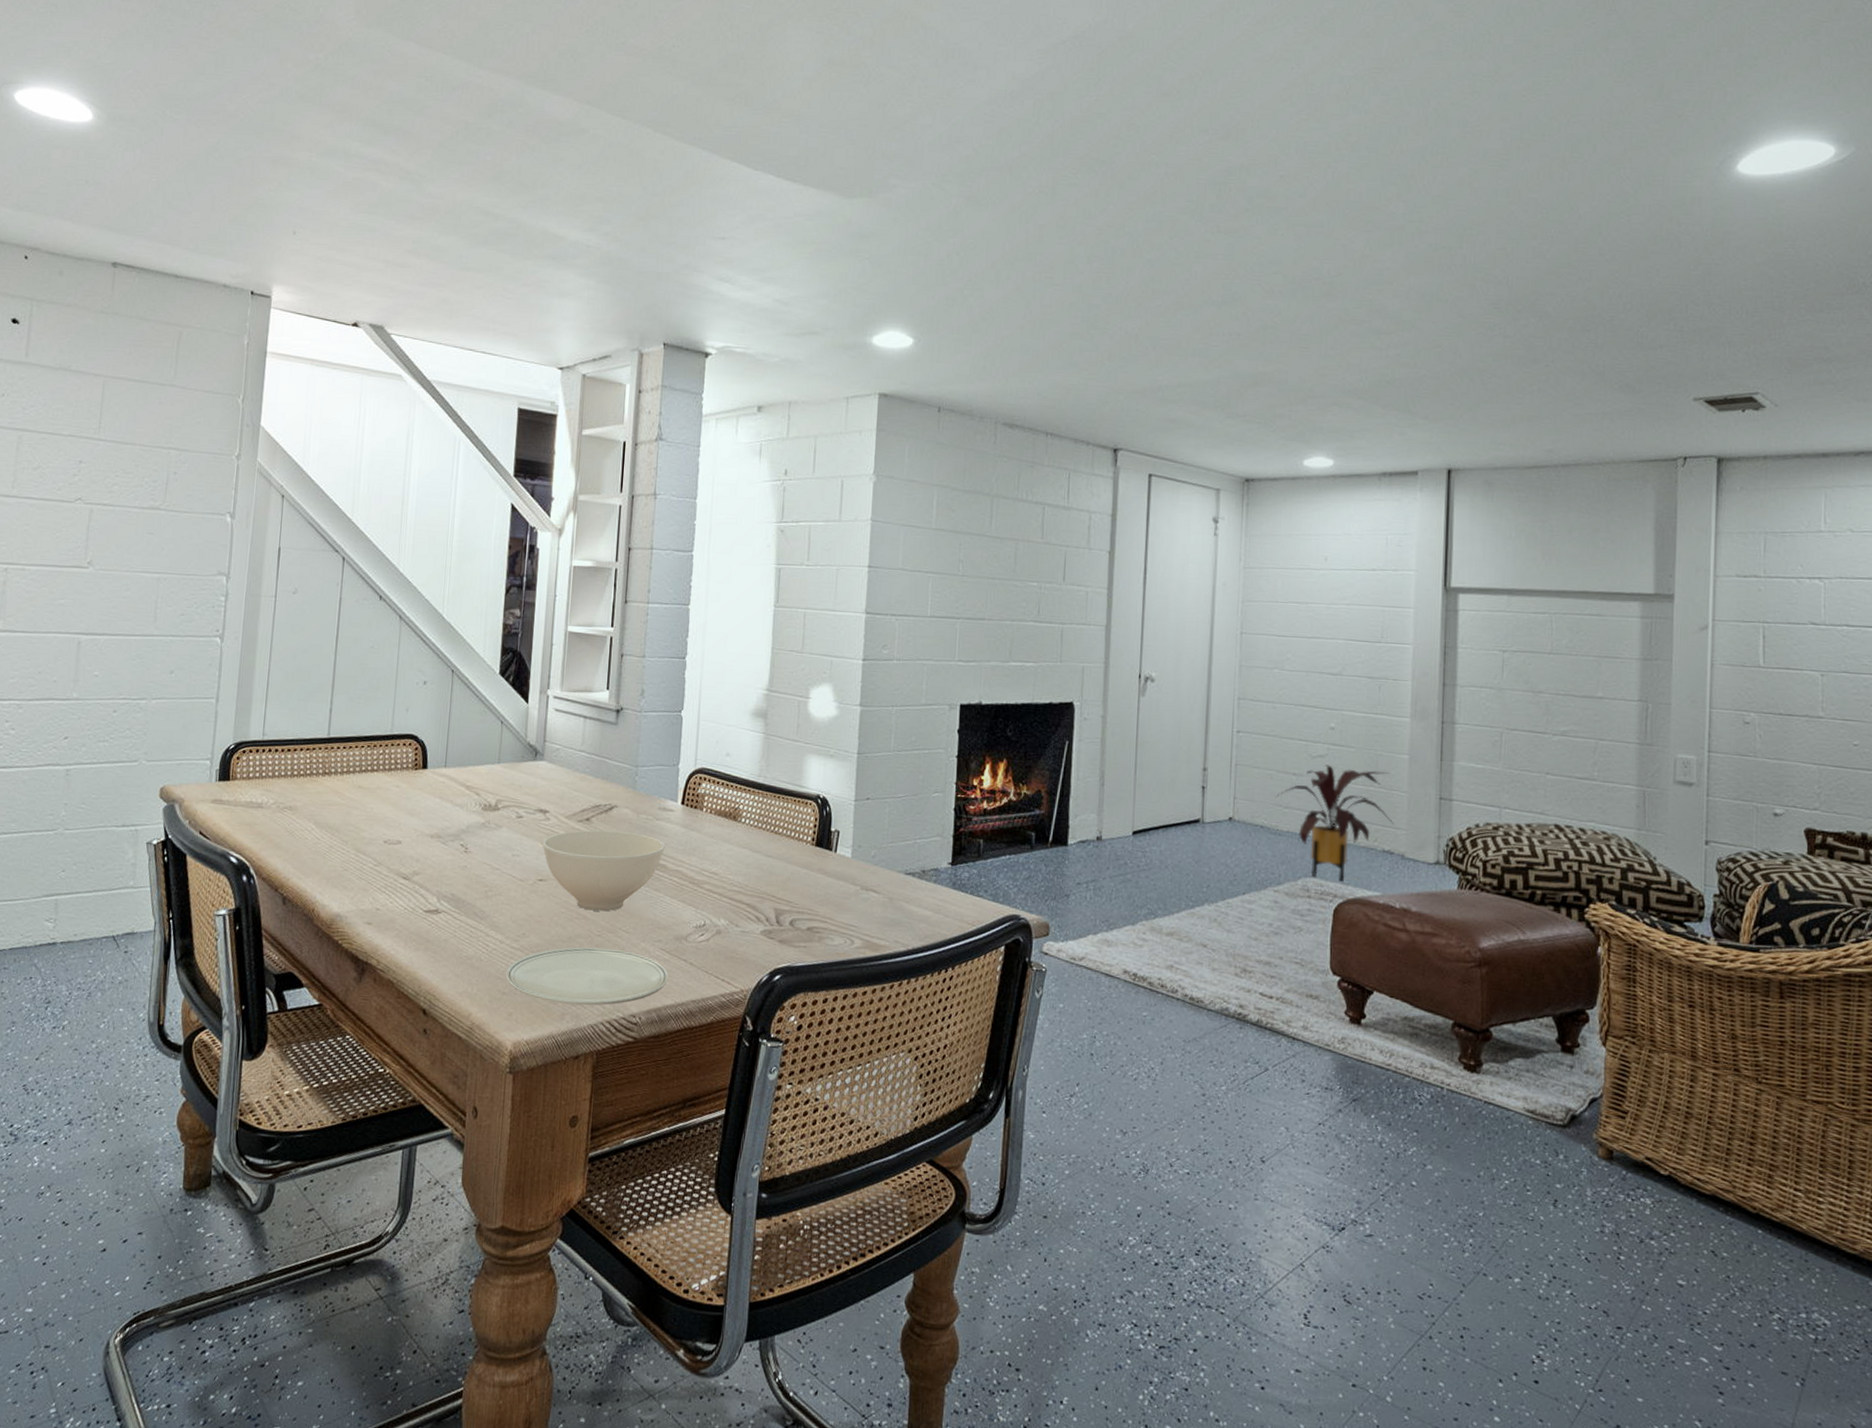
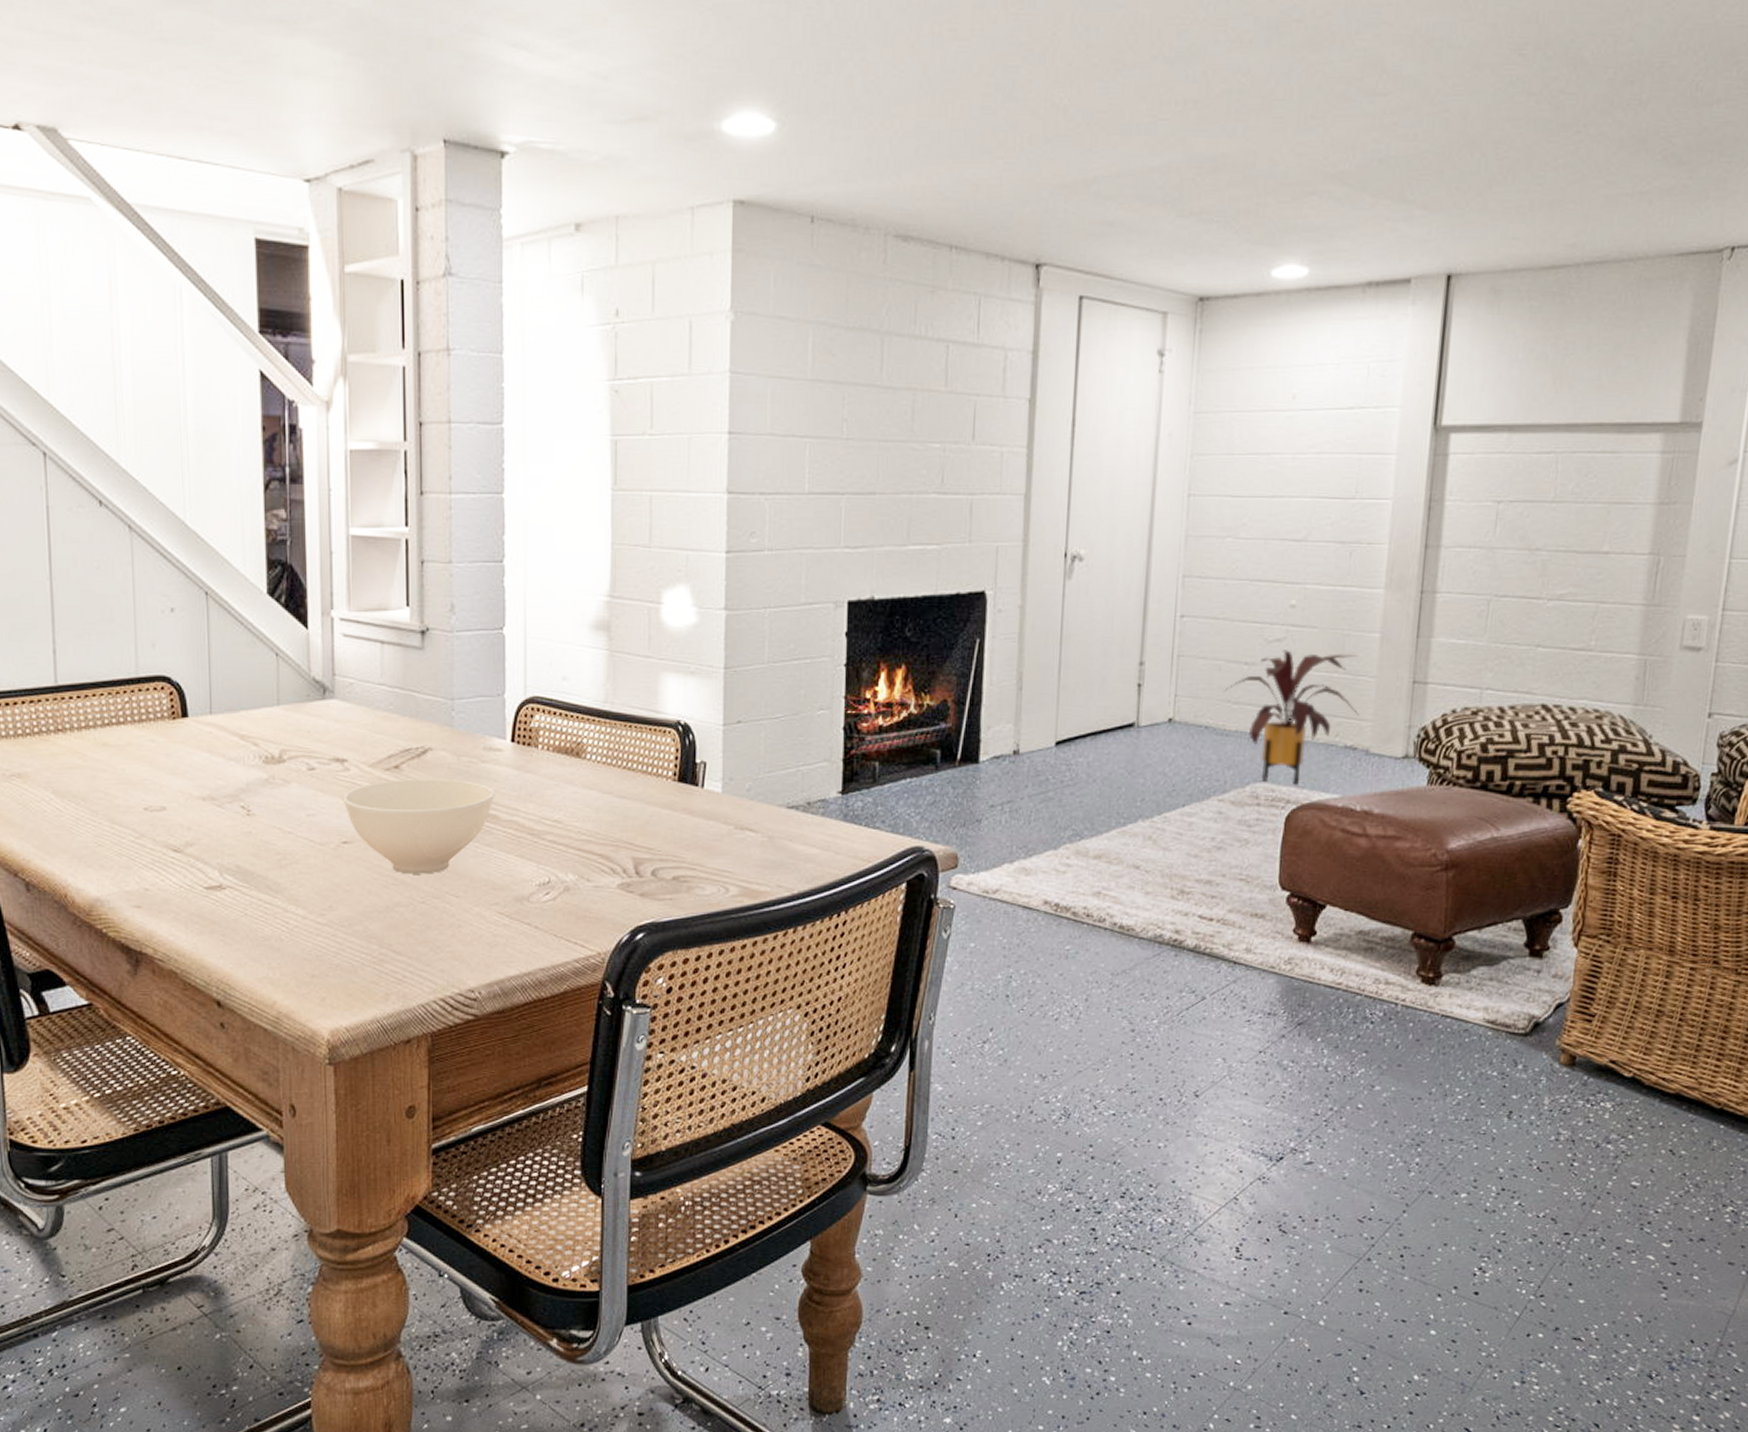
plate: present [505,947,669,1006] -> none [313,916,510,983]

